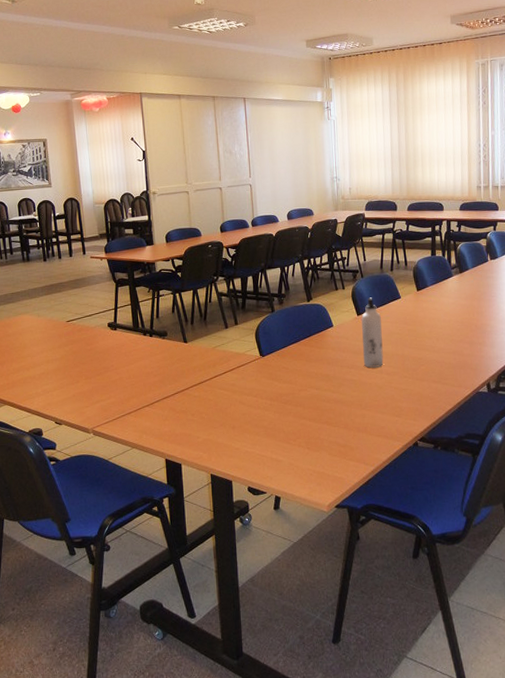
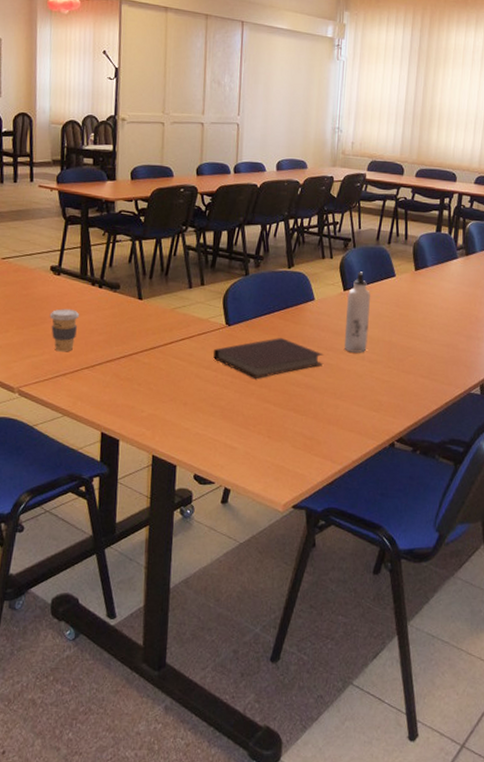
coffee cup: none [111,357,137,395] -> present [49,308,80,352]
notebook: none [253,362,347,399] -> present [214,338,323,378]

